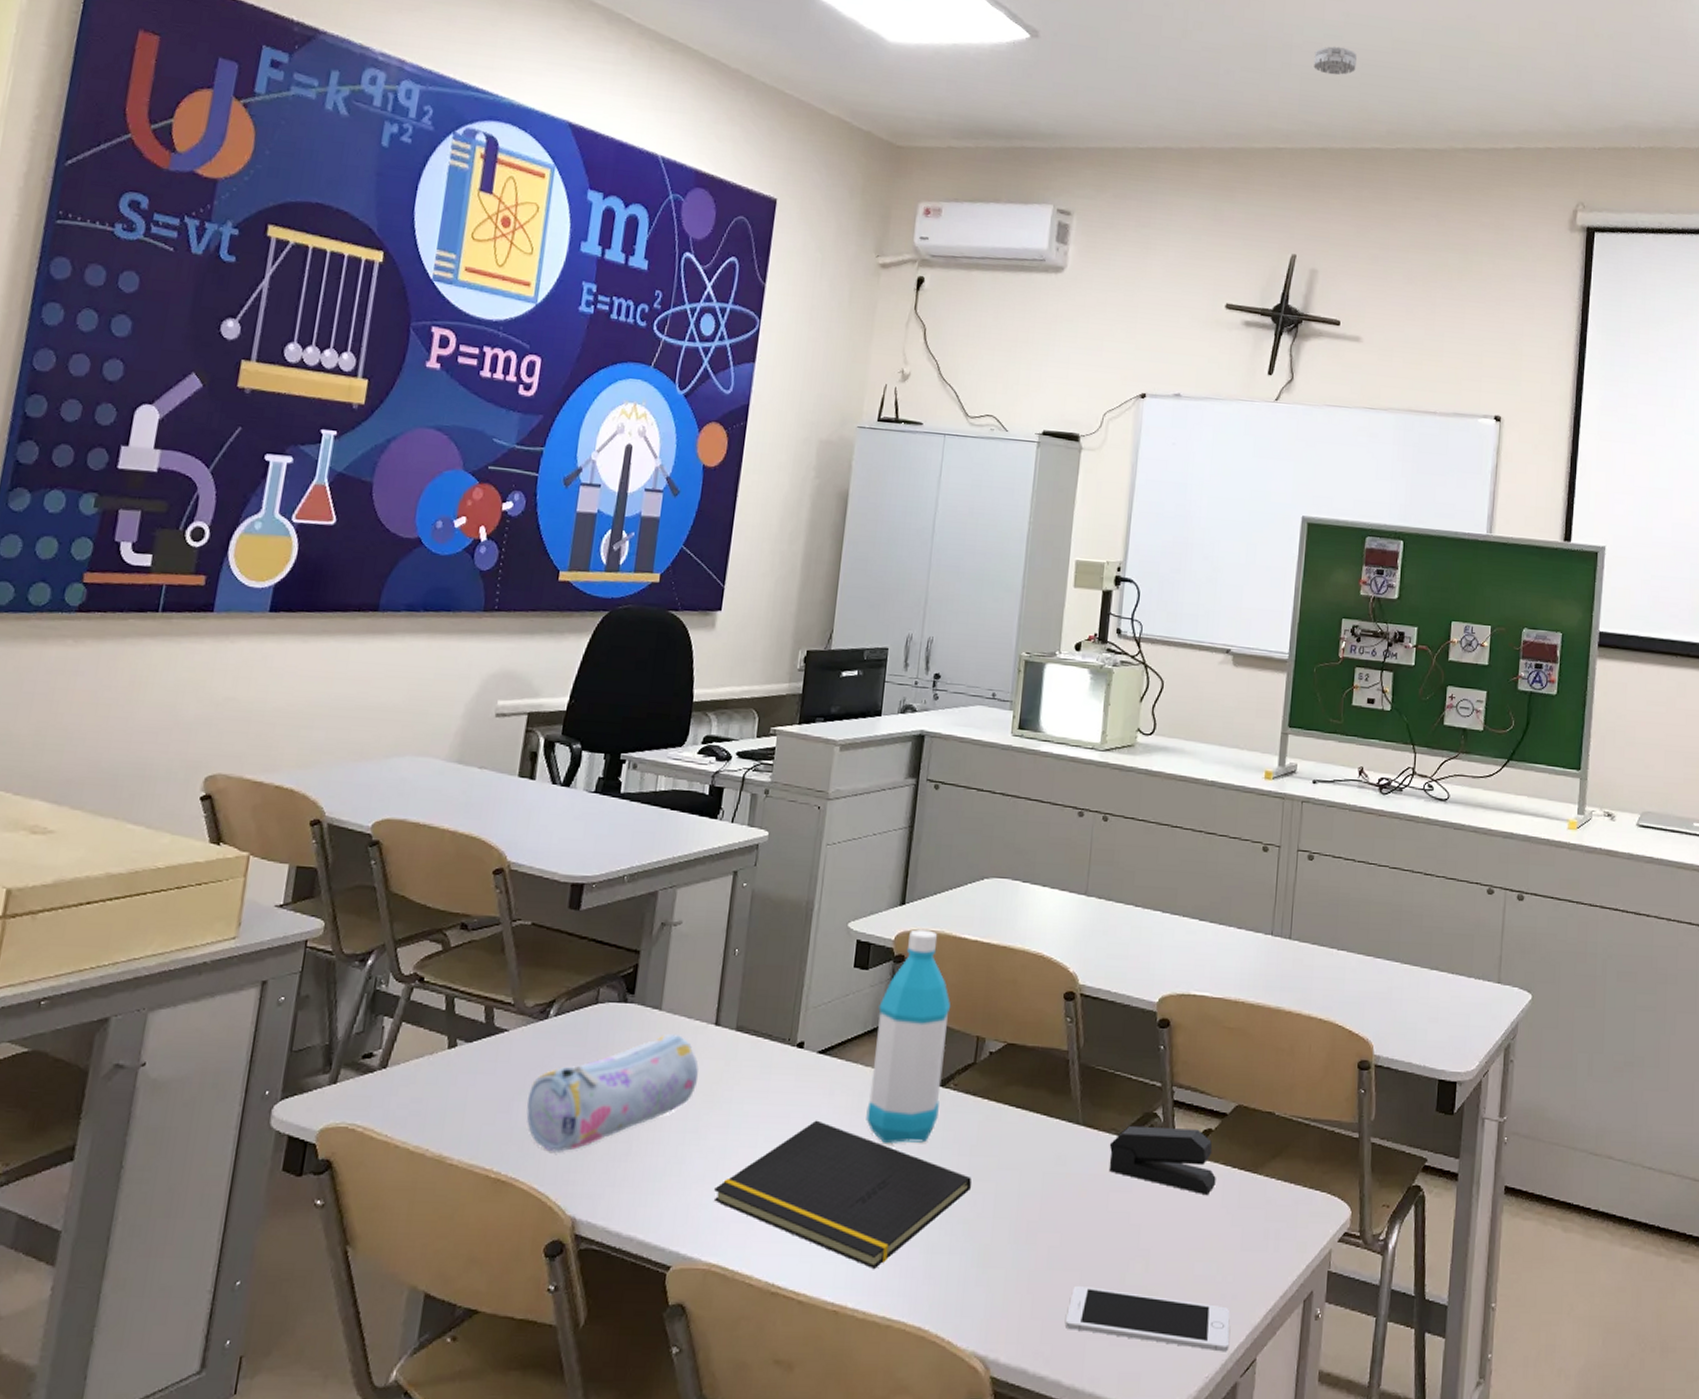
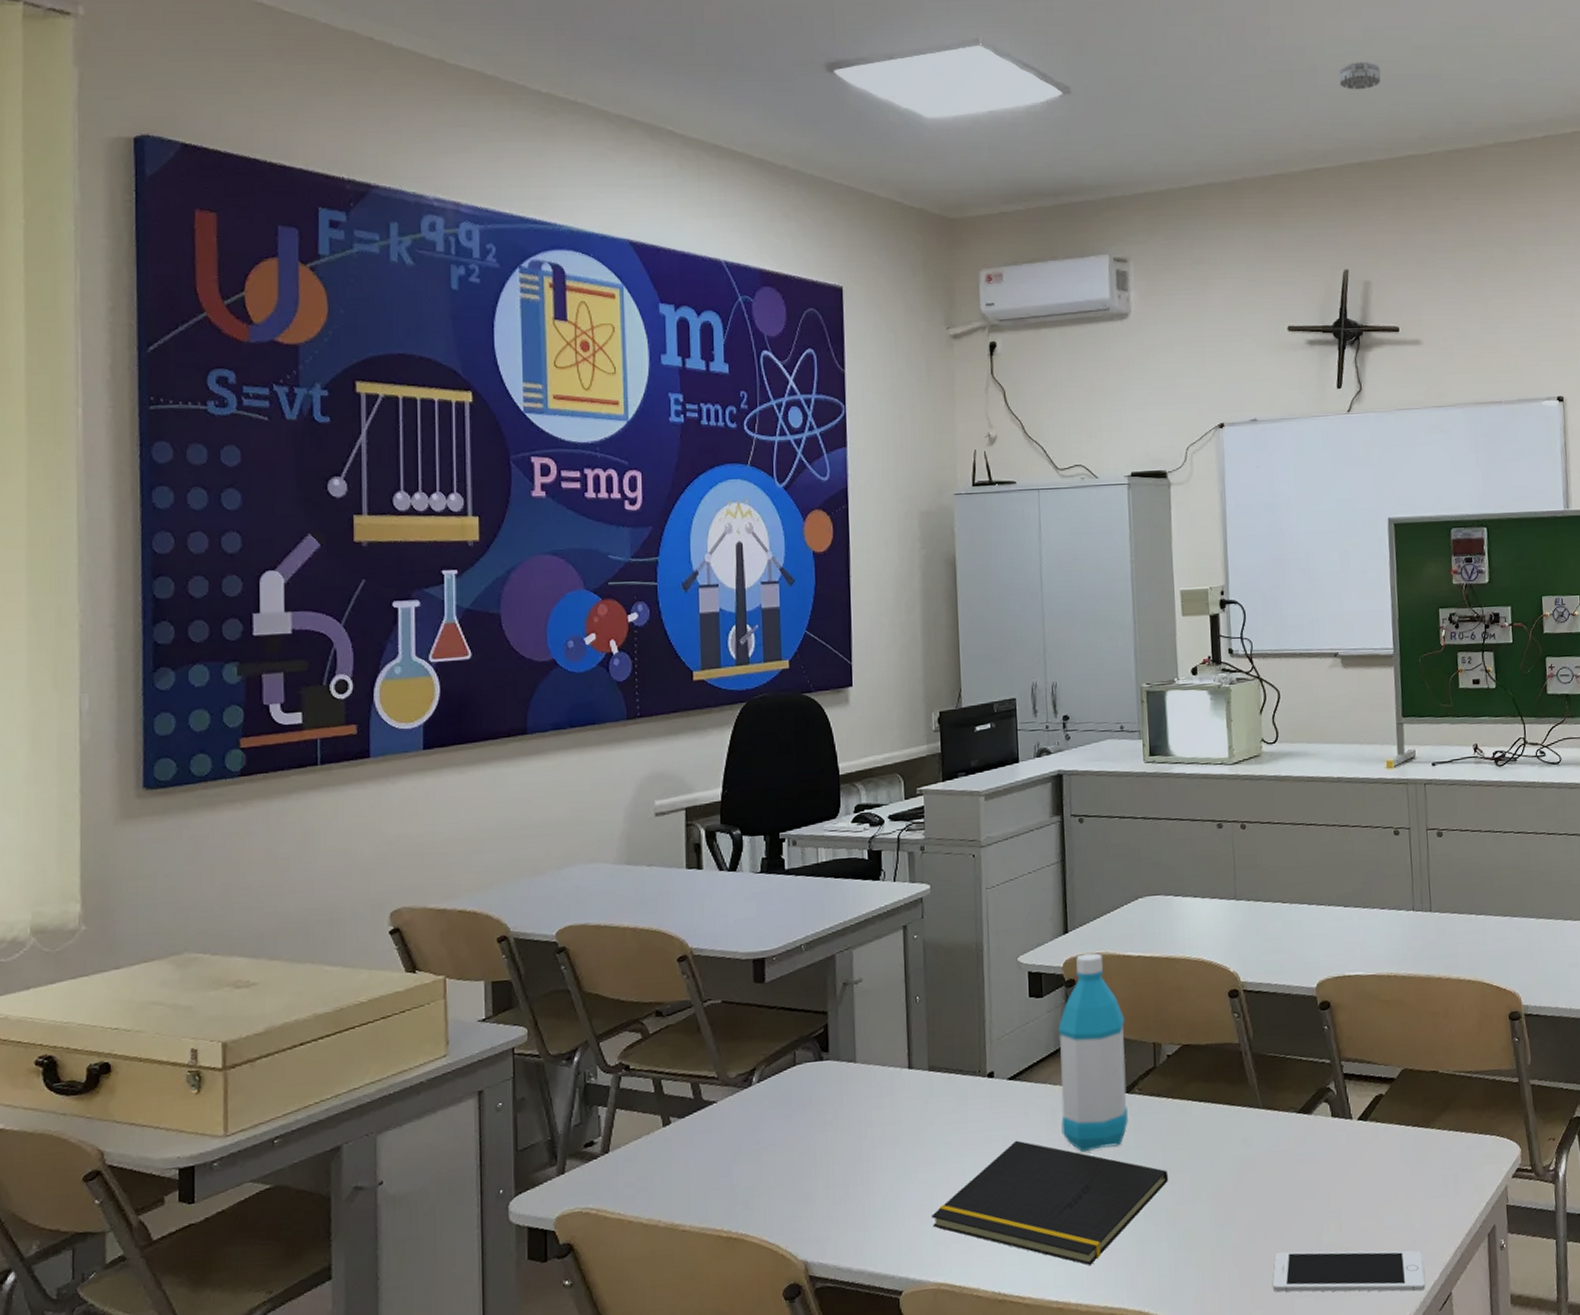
pencil case: present [526,1033,699,1152] -> none [744,1082,900,1206]
stapler: present [1108,1125,1216,1196] -> none [1290,1096,1393,1155]

